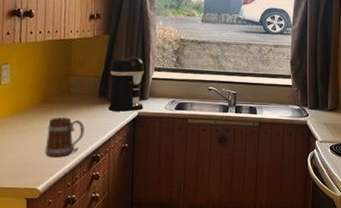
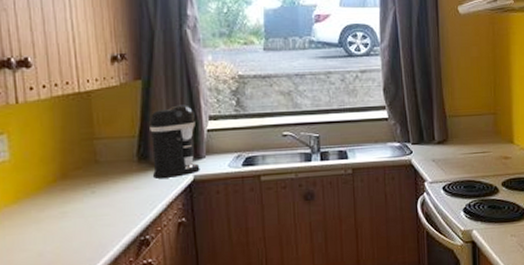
mug: present [45,117,85,157] -> none [72,194,124,249]

